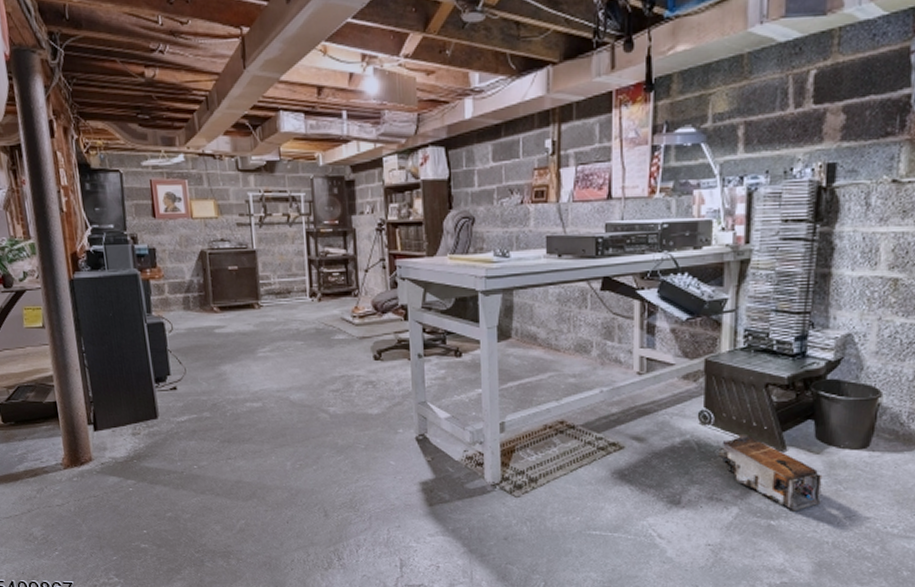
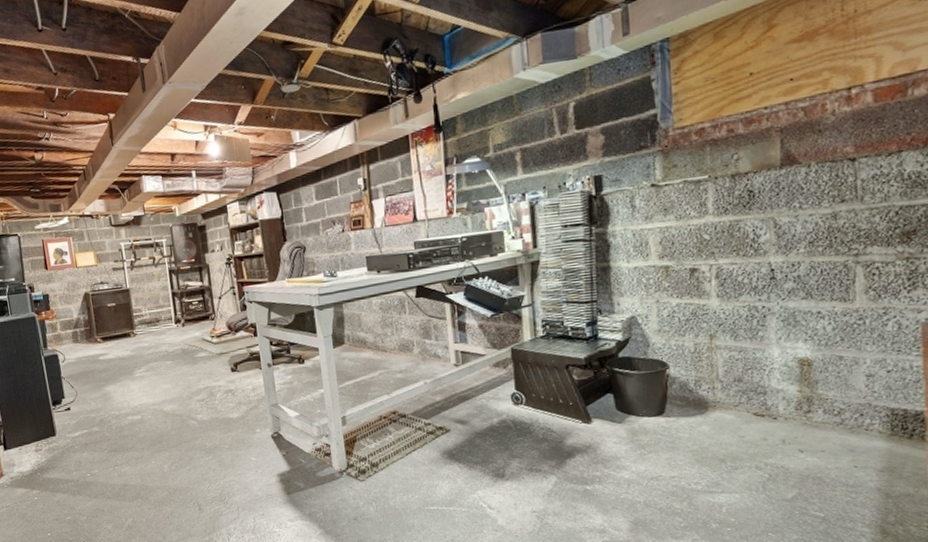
cardboard box: present [718,433,823,512] -> none [532,410,629,476]

